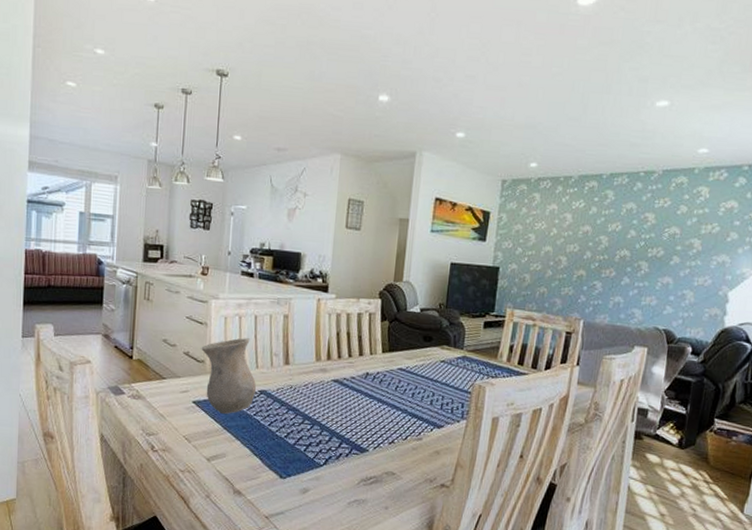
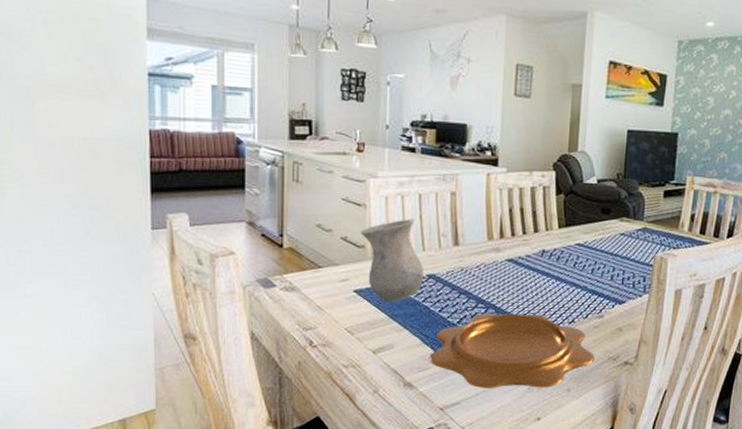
decorative bowl: none [257,429,412,504] -> present [429,312,595,388]

